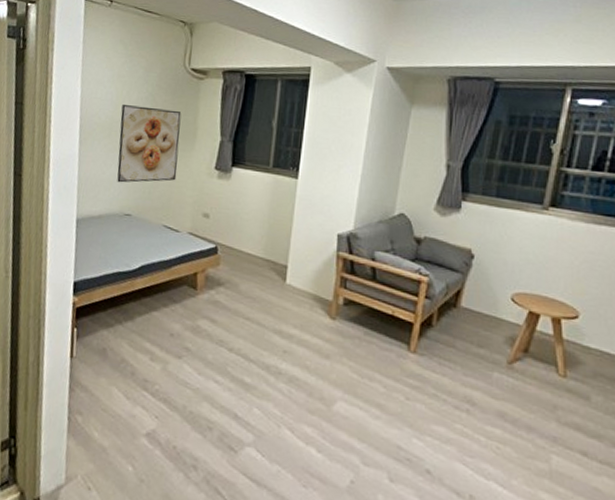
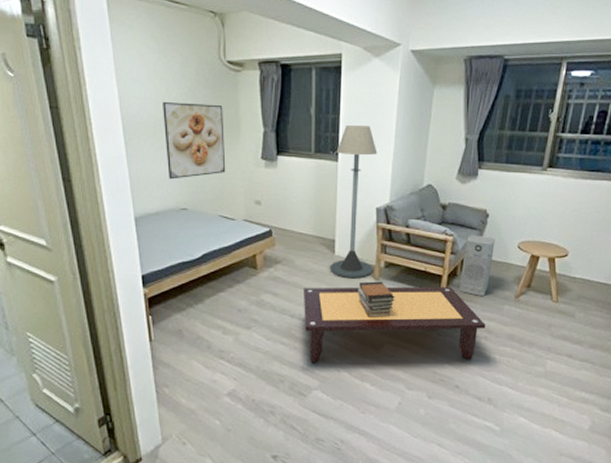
coffee table: none [243,318,468,437] -> present [304,287,486,363]
floor lamp: none [278,141,343,315] -> present [330,126,378,279]
book stack: none [309,319,354,367] -> present [358,281,395,317]
air purifier: none [435,277,482,356] -> present [460,235,495,296]

